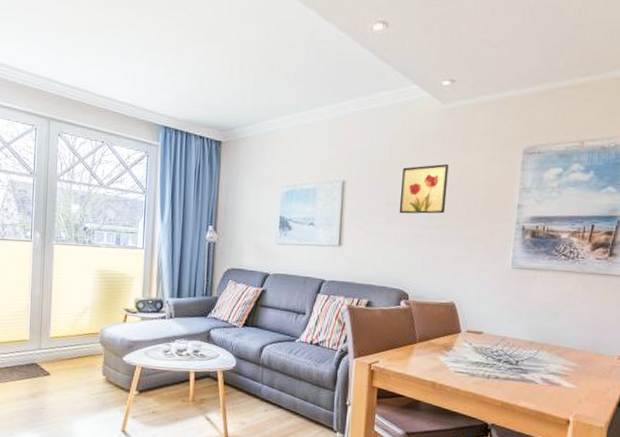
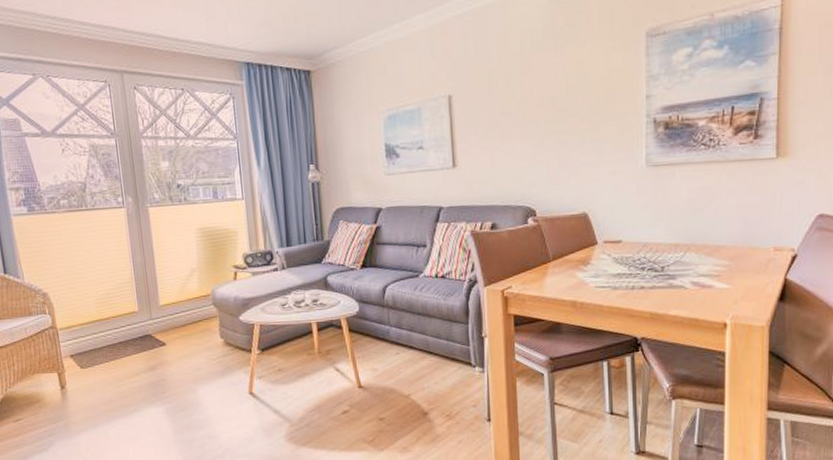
wall art: present [399,163,449,214] -> none [514,60,566,123]

